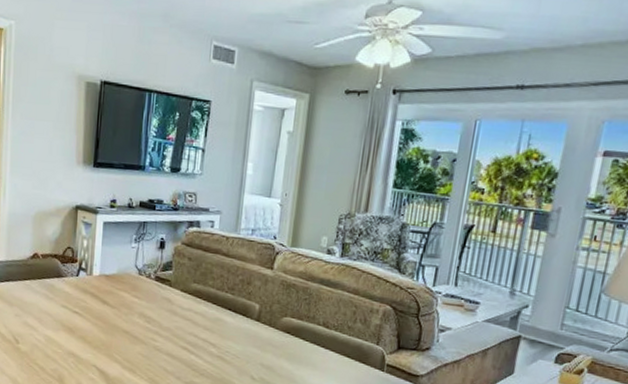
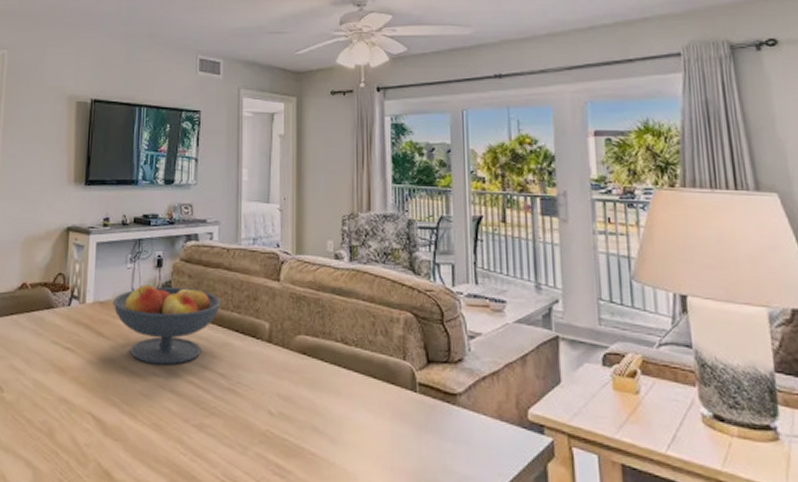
fruit bowl: none [117,263,217,333] -> present [113,284,221,365]

